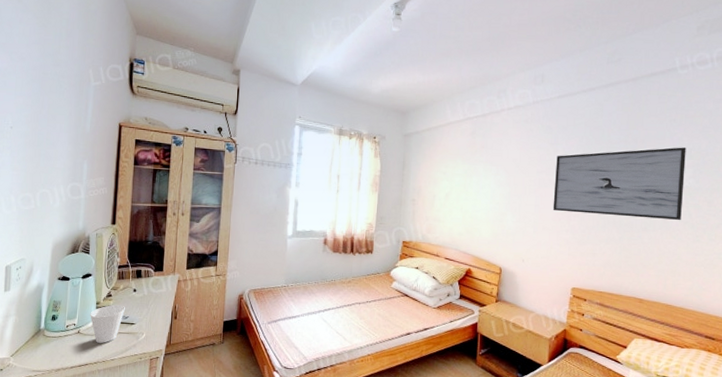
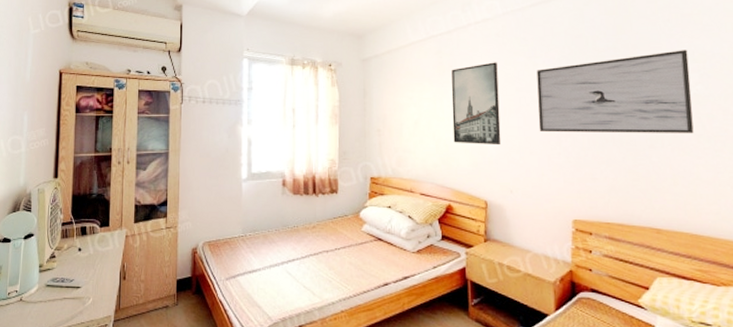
cup: present [90,304,125,343] -> none [33,266,70,311]
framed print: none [478,146,523,220] -> present [451,62,501,146]

